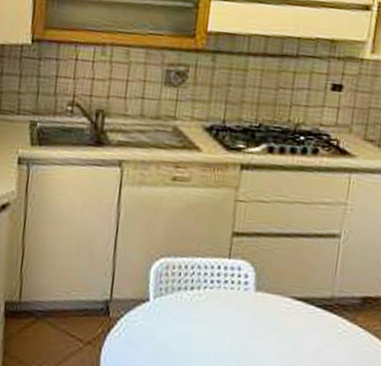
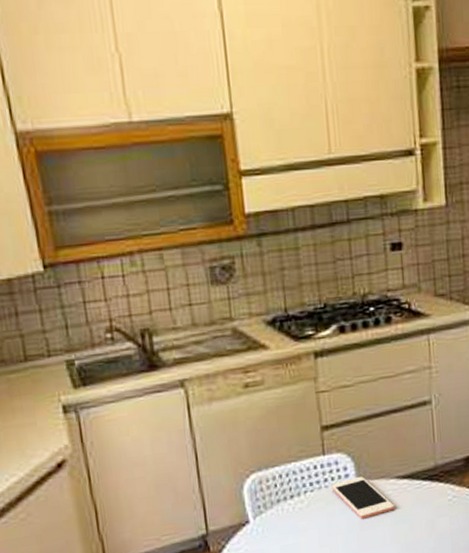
cell phone: none [229,286,284,328] -> present [331,476,394,519]

